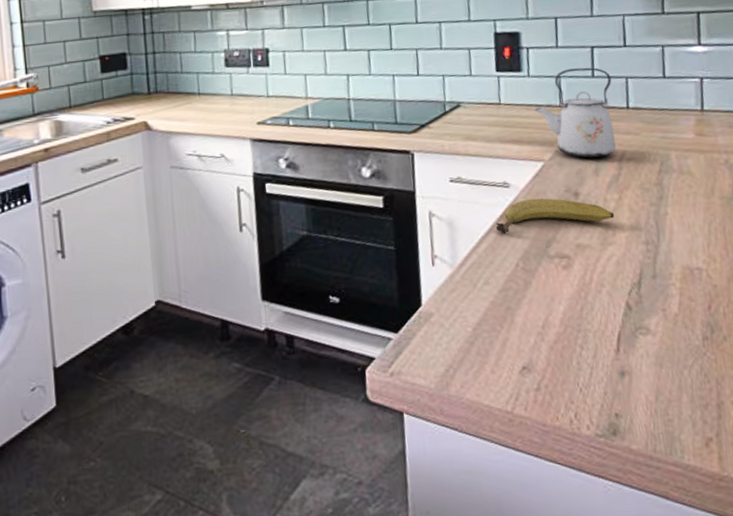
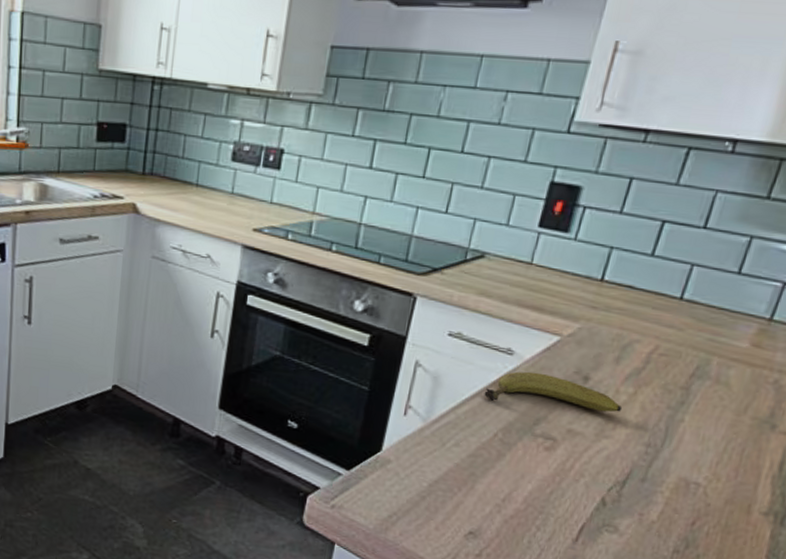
kettle: present [534,67,616,159] -> none [569,240,675,346]

